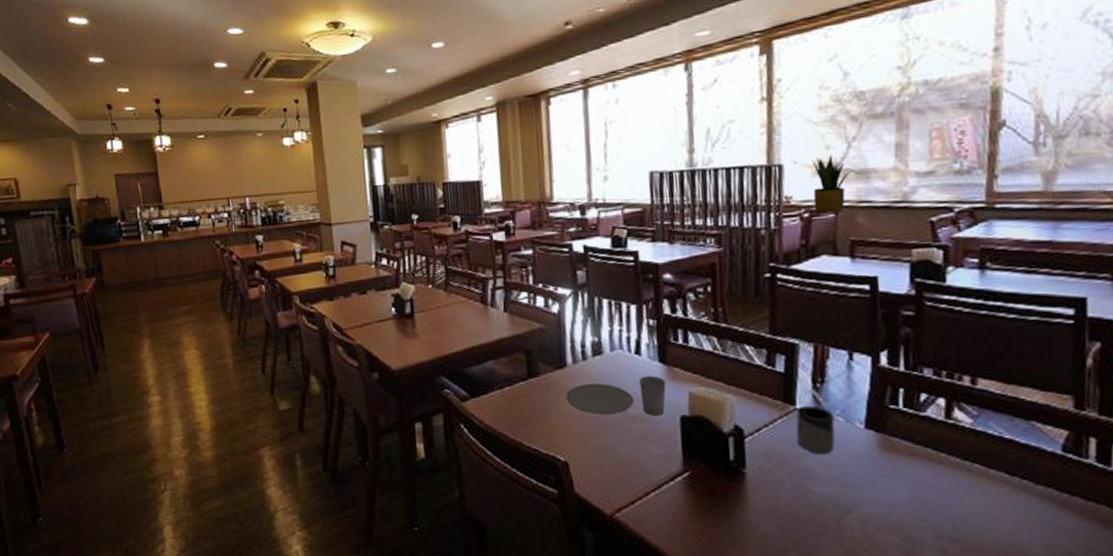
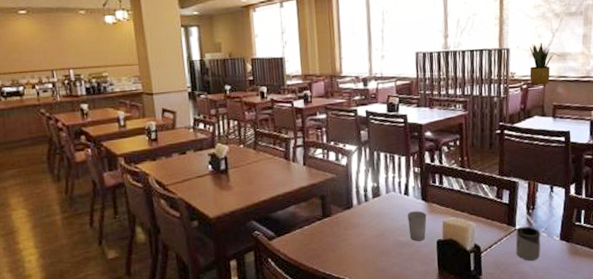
plate: present [566,384,634,414] -> none [352,219,403,243]

